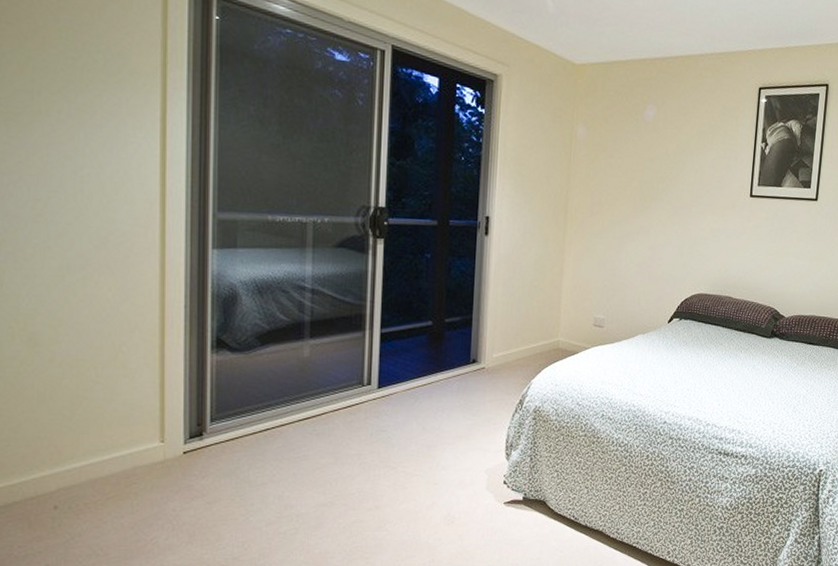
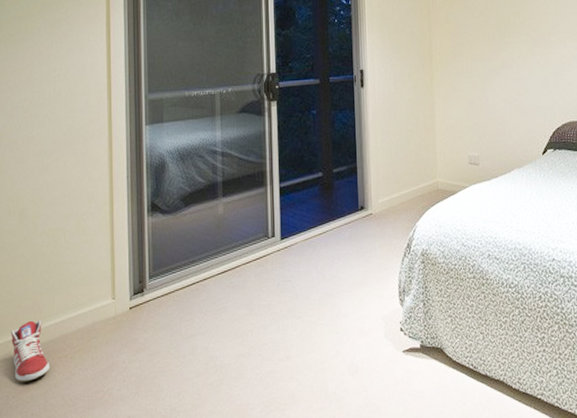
sneaker: none [15,462,73,531] -> present [10,320,50,382]

